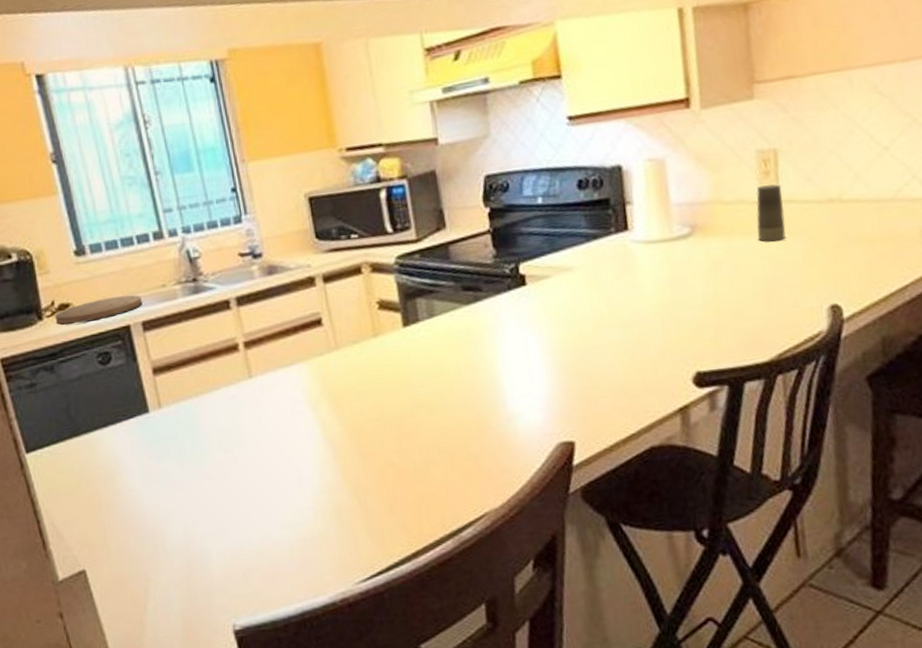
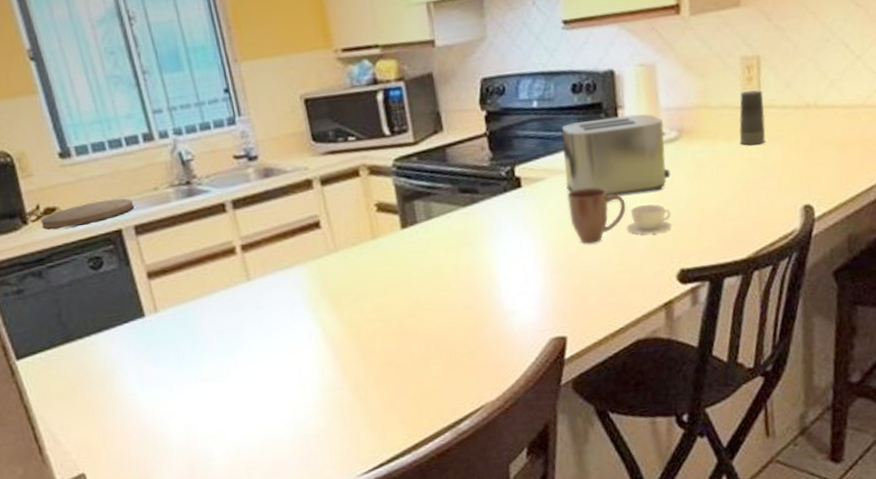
toaster: none [567,209,684,295] -> present [561,113,671,197]
mug: none [574,285,637,344] -> present [567,187,626,243]
teacup: none [637,303,687,335] -> present [626,204,672,235]

